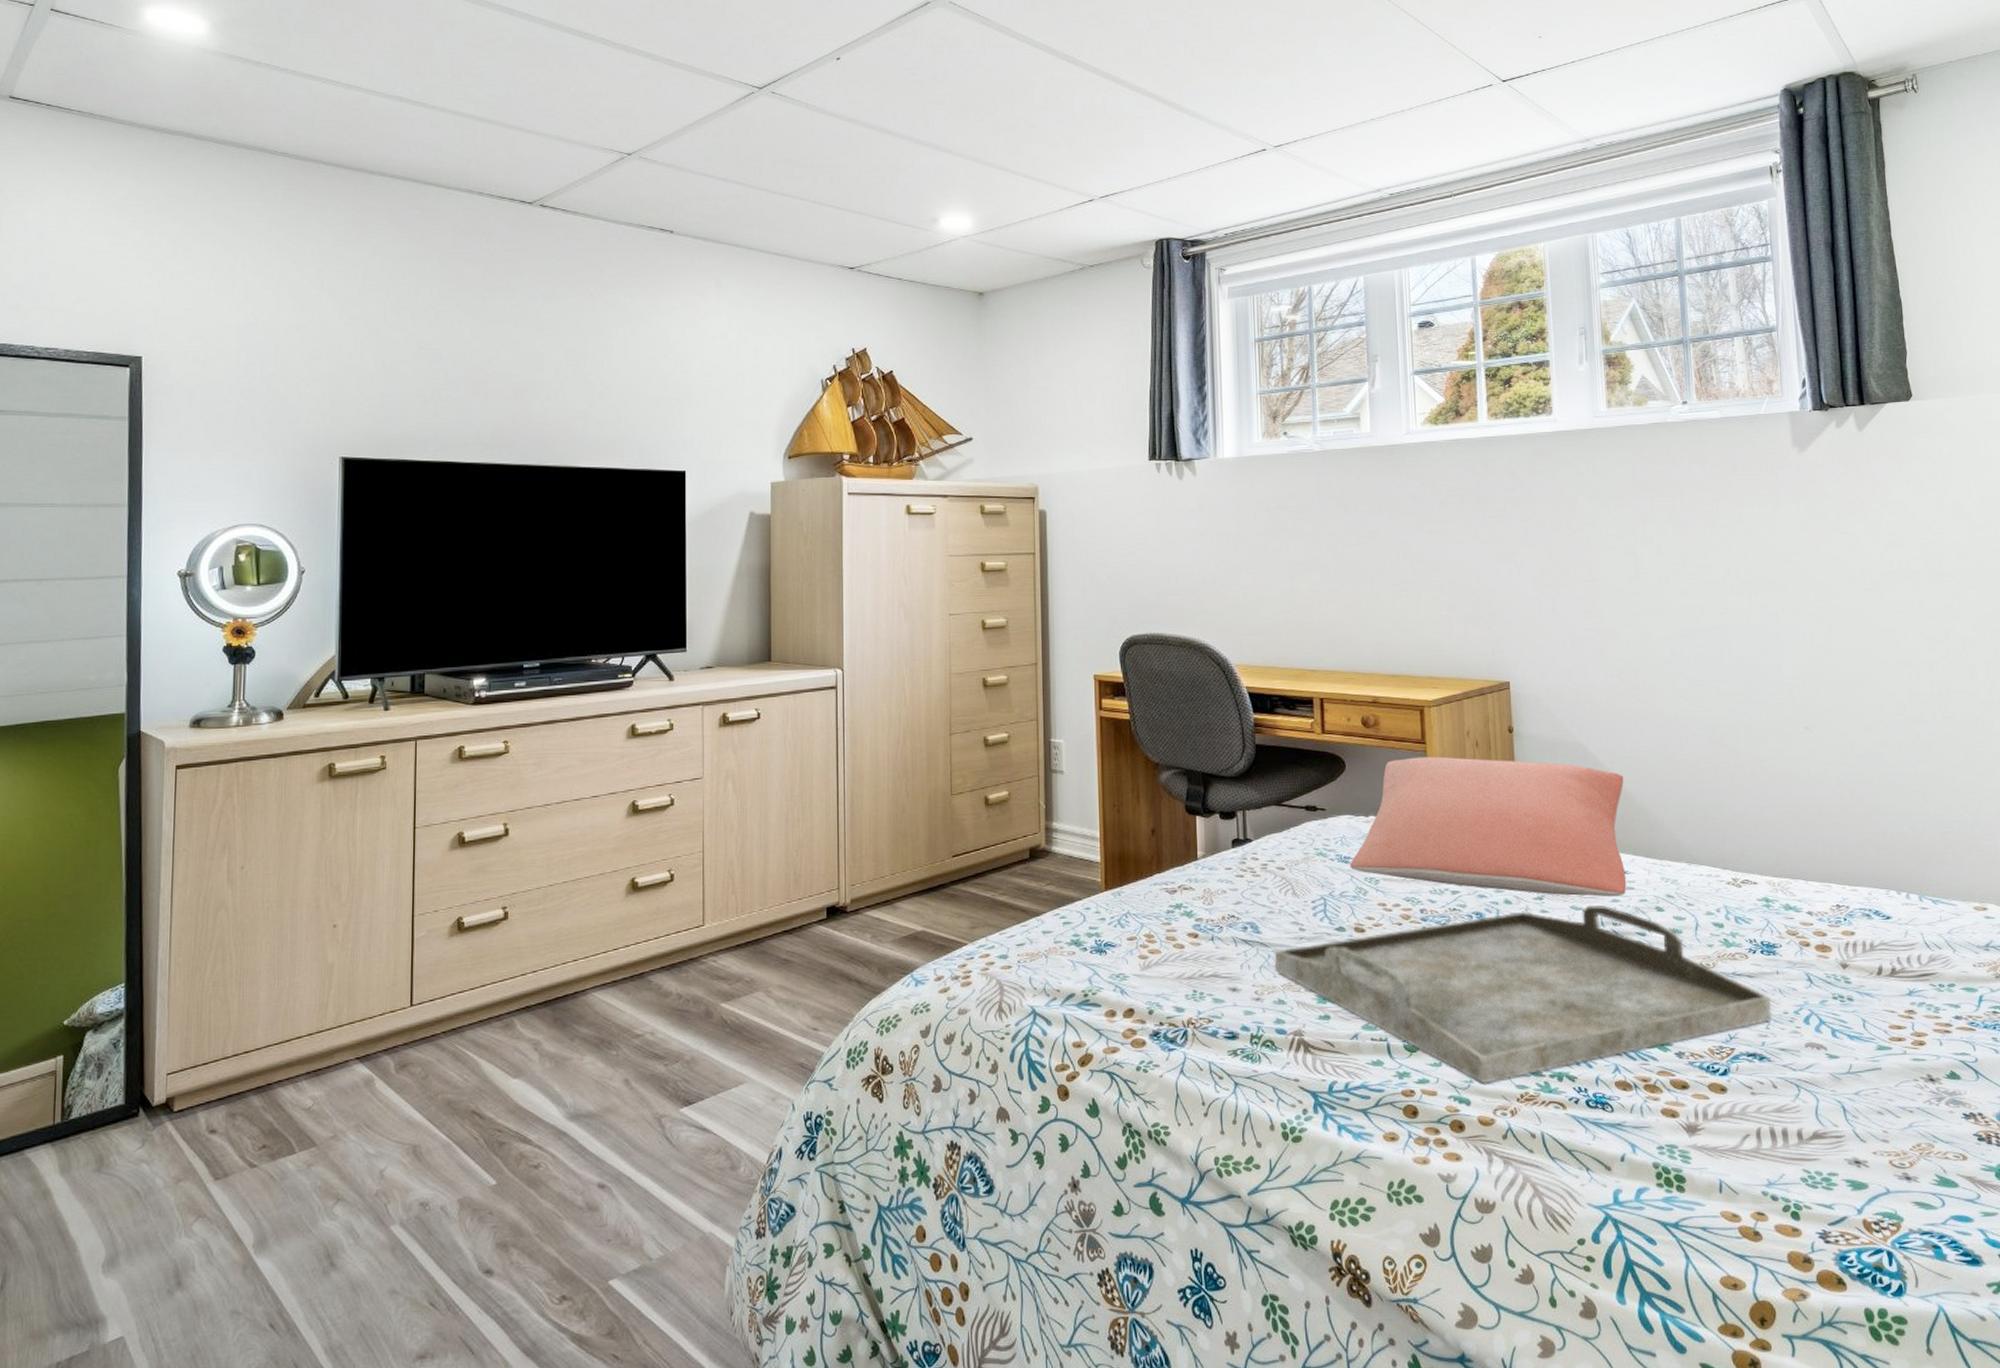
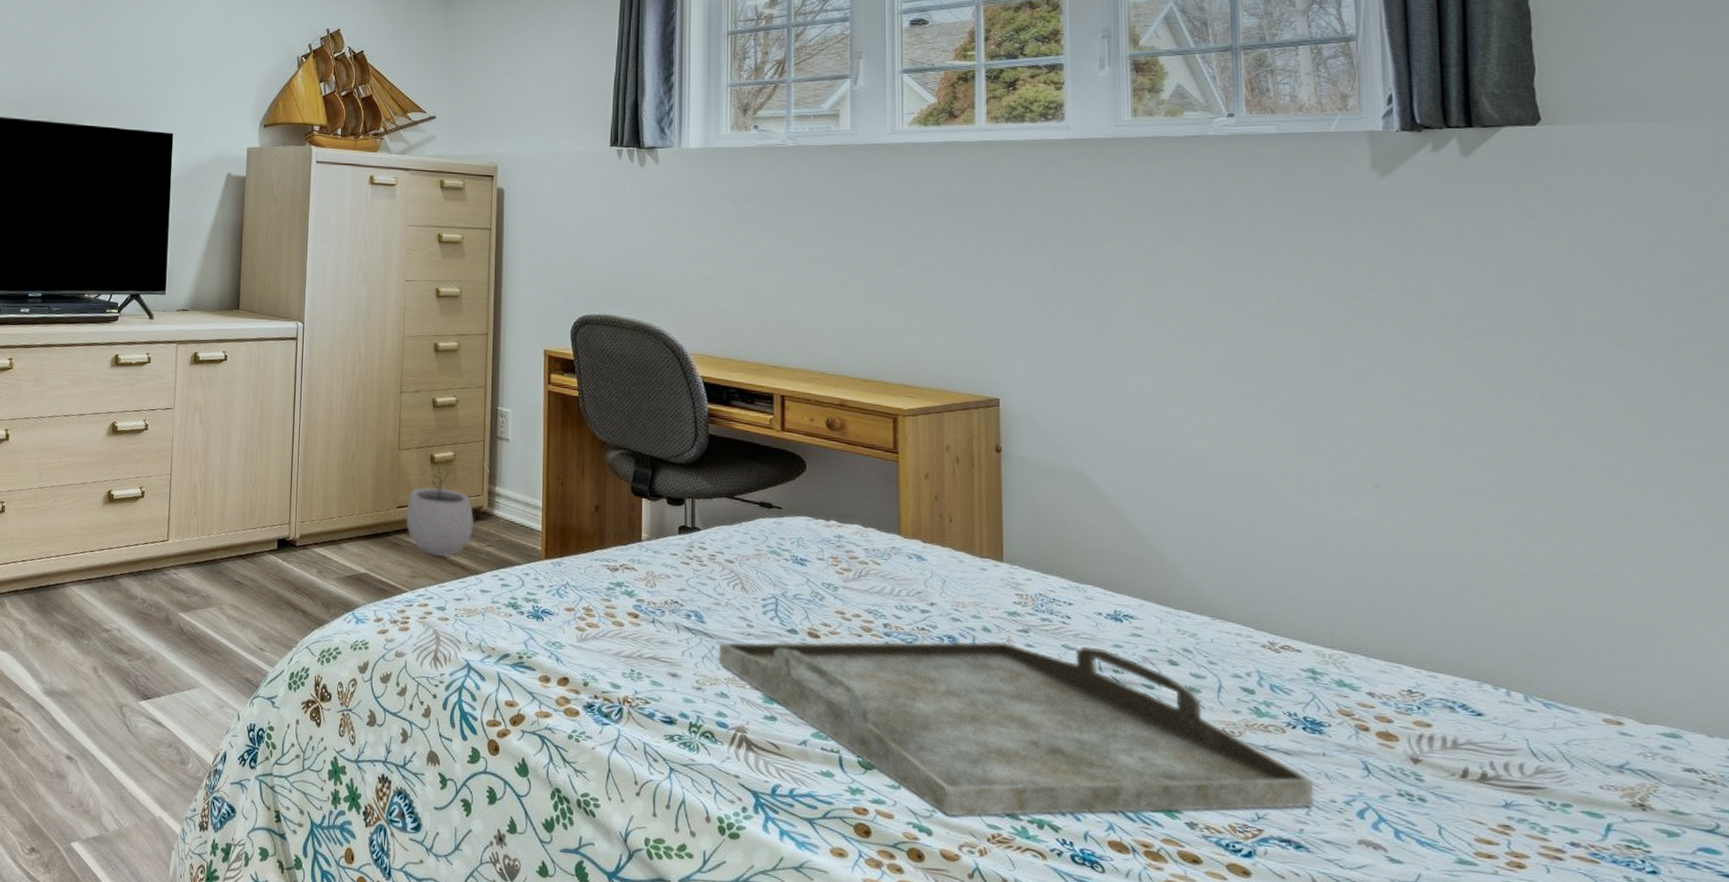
plant pot: none [962,810,1032,903] -> present [406,468,474,557]
pillow: present [1350,756,1627,897] -> none [806,466,1135,643]

